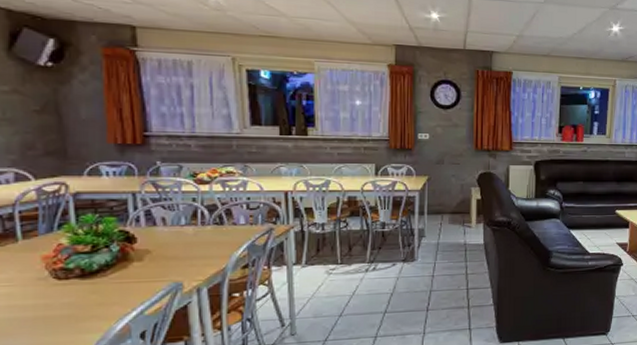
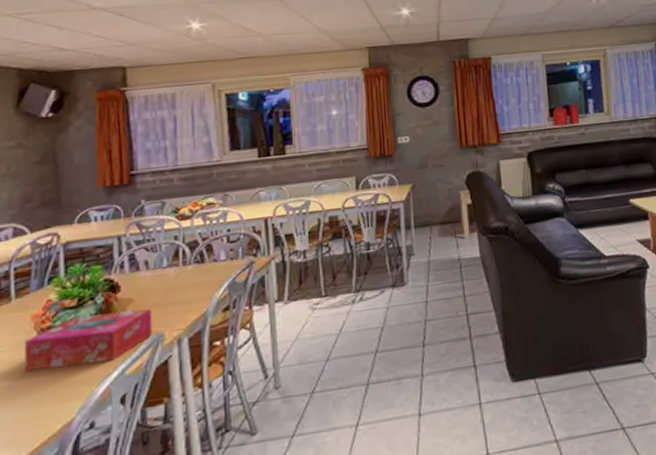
tissue box: none [35,260,171,305] -> present [24,308,152,371]

